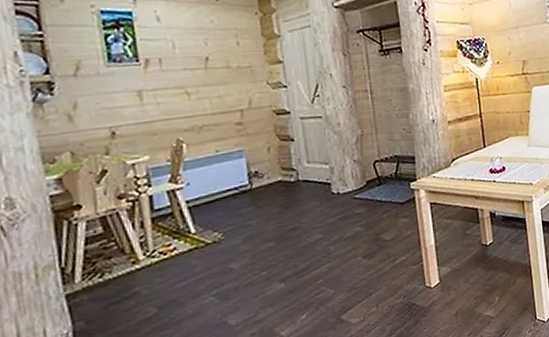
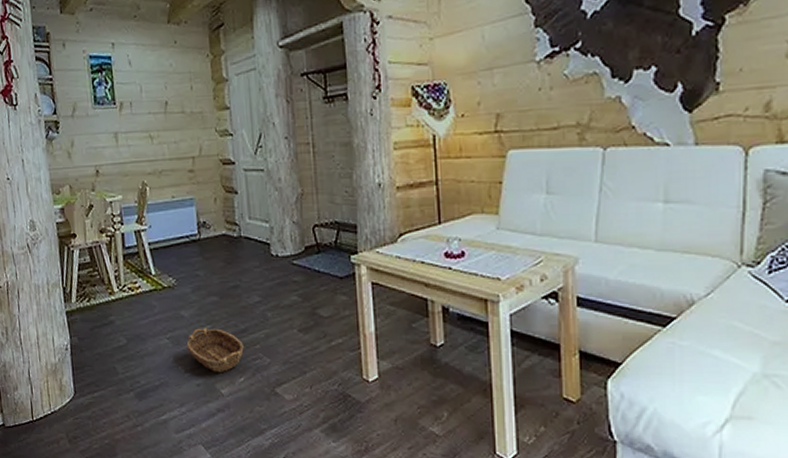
basket: none [237,273,306,317] -> present [186,328,244,373]

